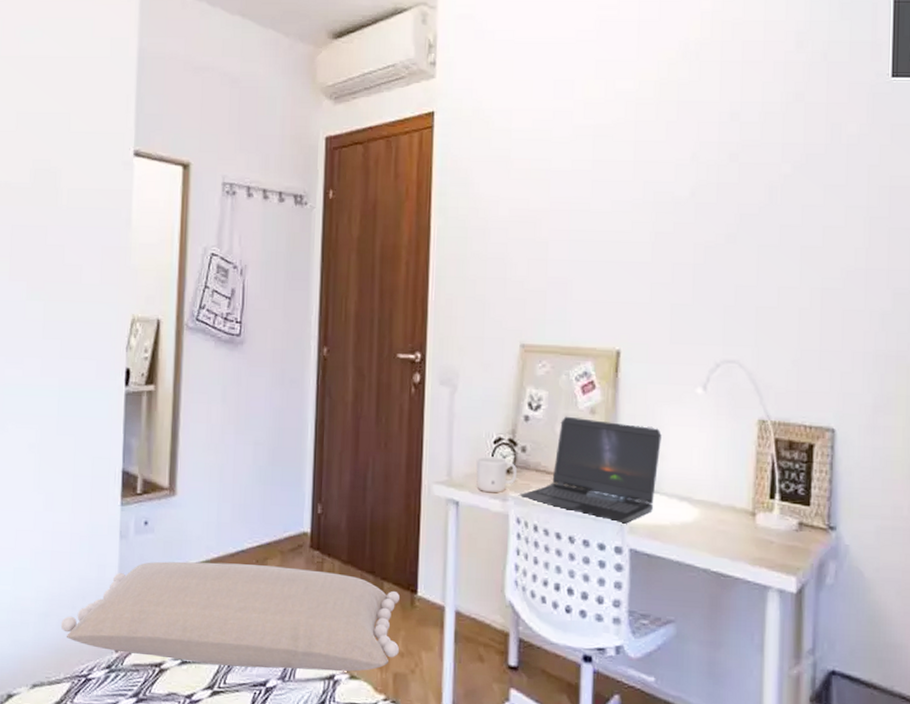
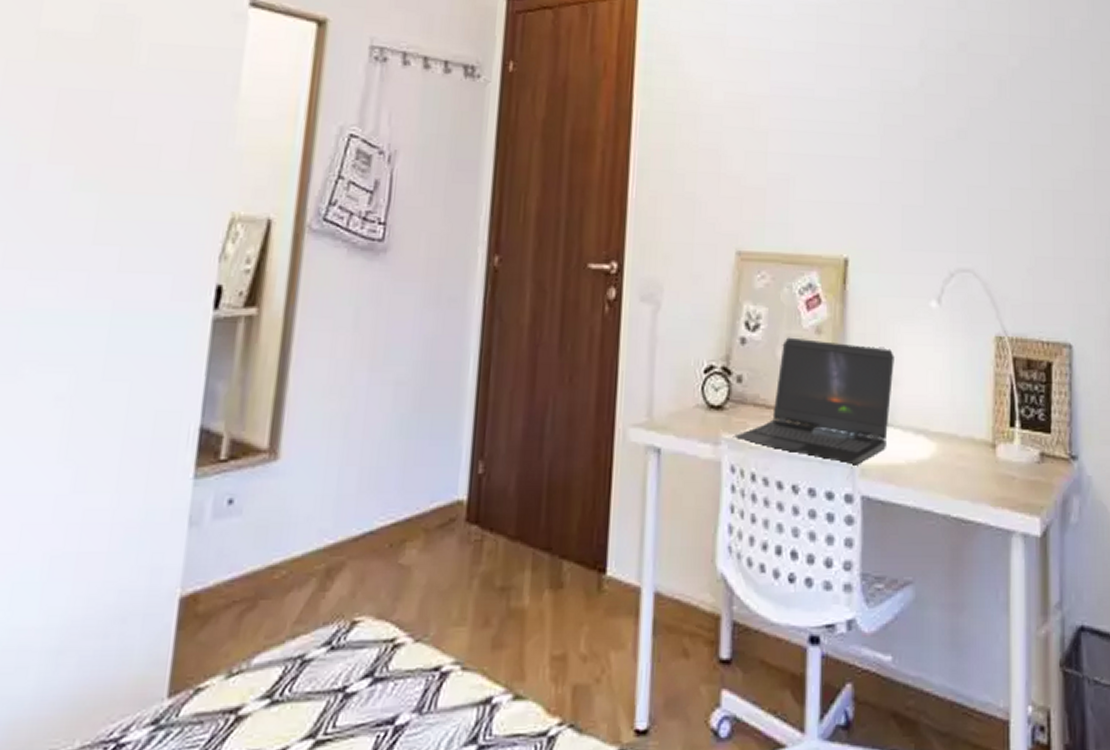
pillow: present [60,561,400,672] -> none [81,550,583,701]
mug: present [476,456,518,493] -> none [682,389,732,436]

